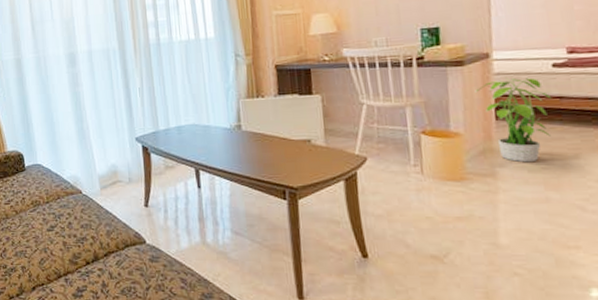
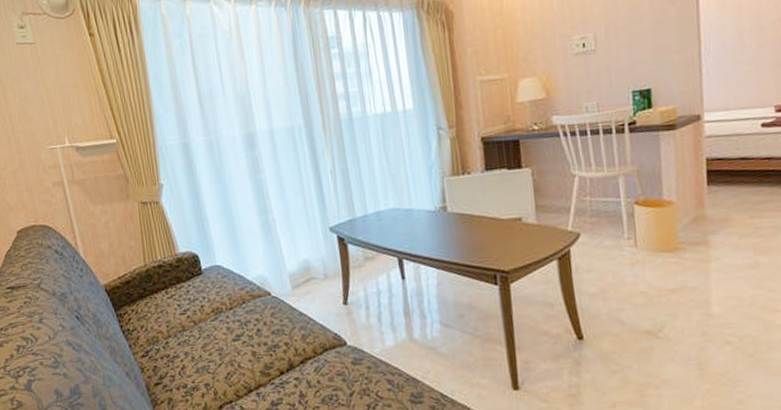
potted plant: present [475,76,552,163] -> none [687,138,761,228]

